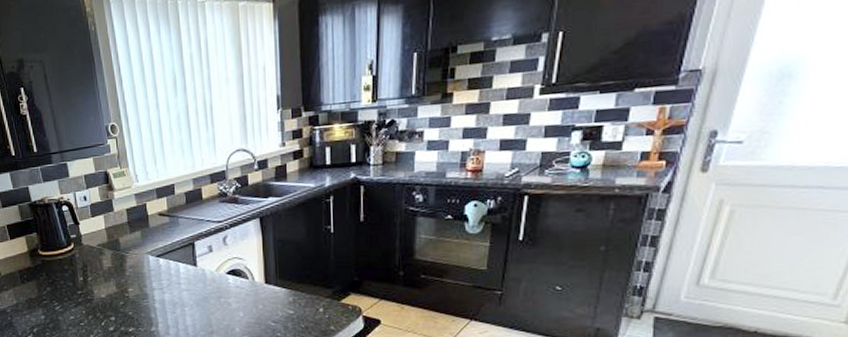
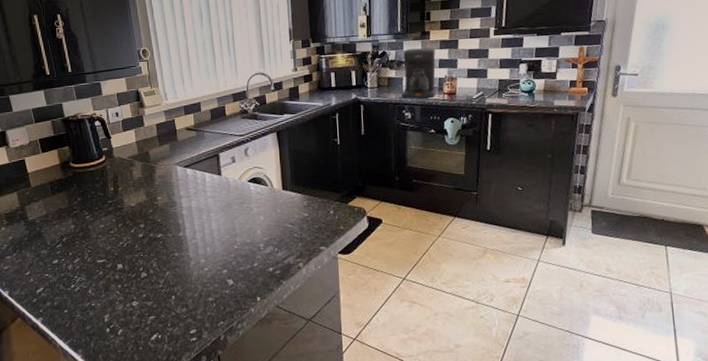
coffee maker: none [413,113,459,177] -> present [402,47,436,98]

